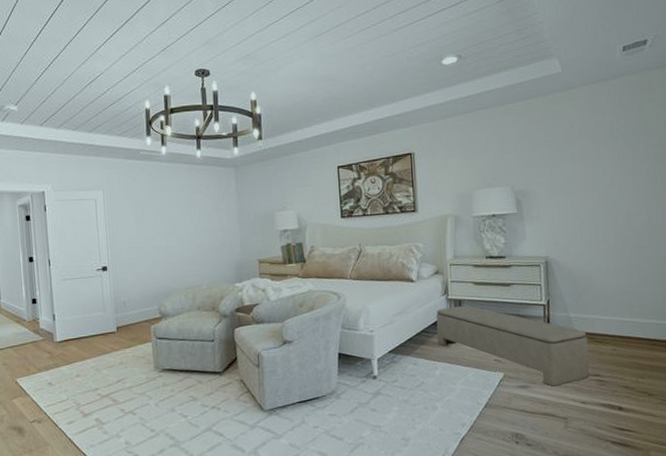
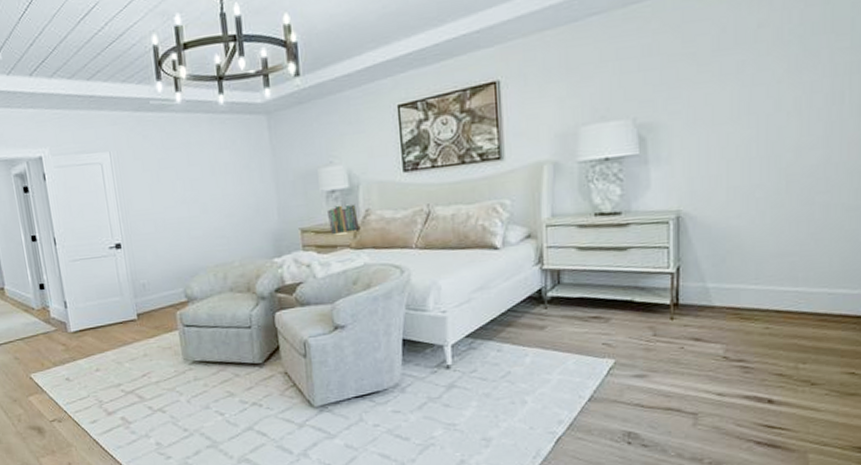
bench: present [436,305,589,386] -> none [526,276,729,375]

